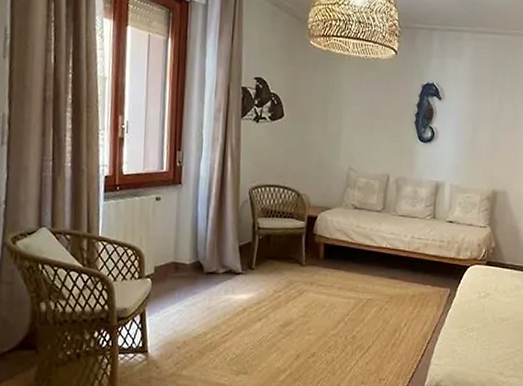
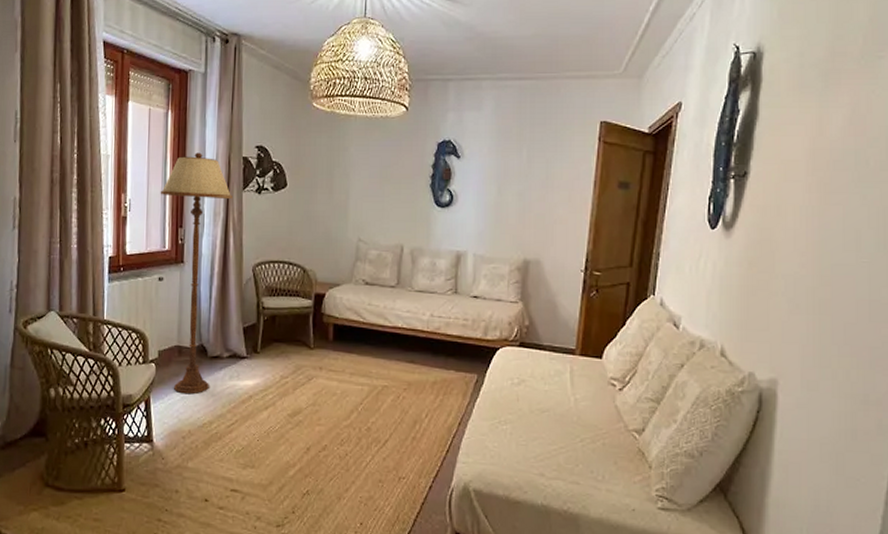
floor lamp: none [158,80,231,308] -> present [160,152,232,394]

